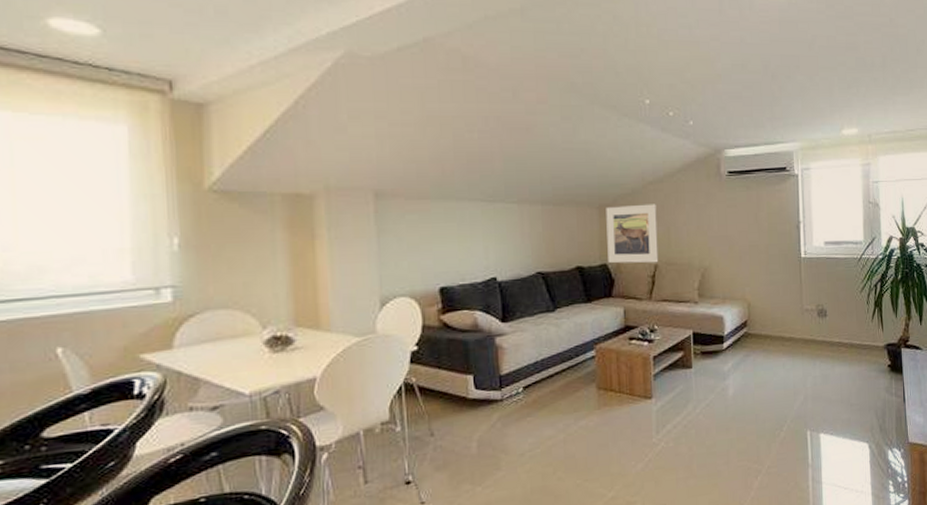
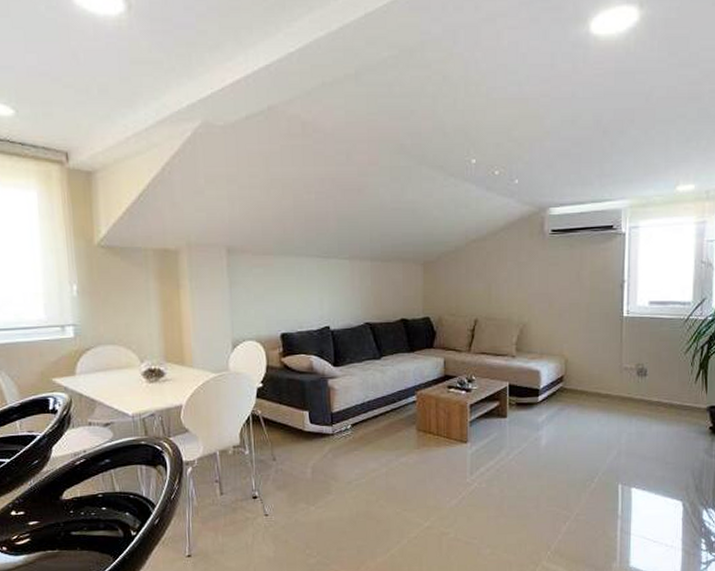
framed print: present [606,204,659,264] -> none [430,261,479,318]

